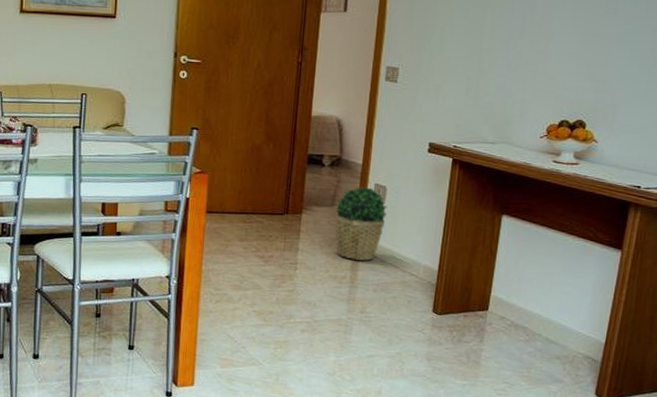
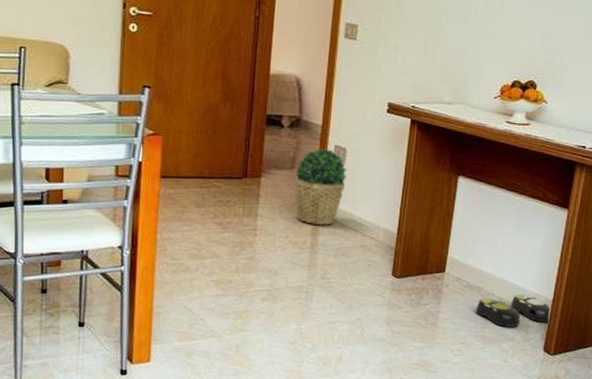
slippers: none [521,335,603,369] -> present [476,294,551,327]

